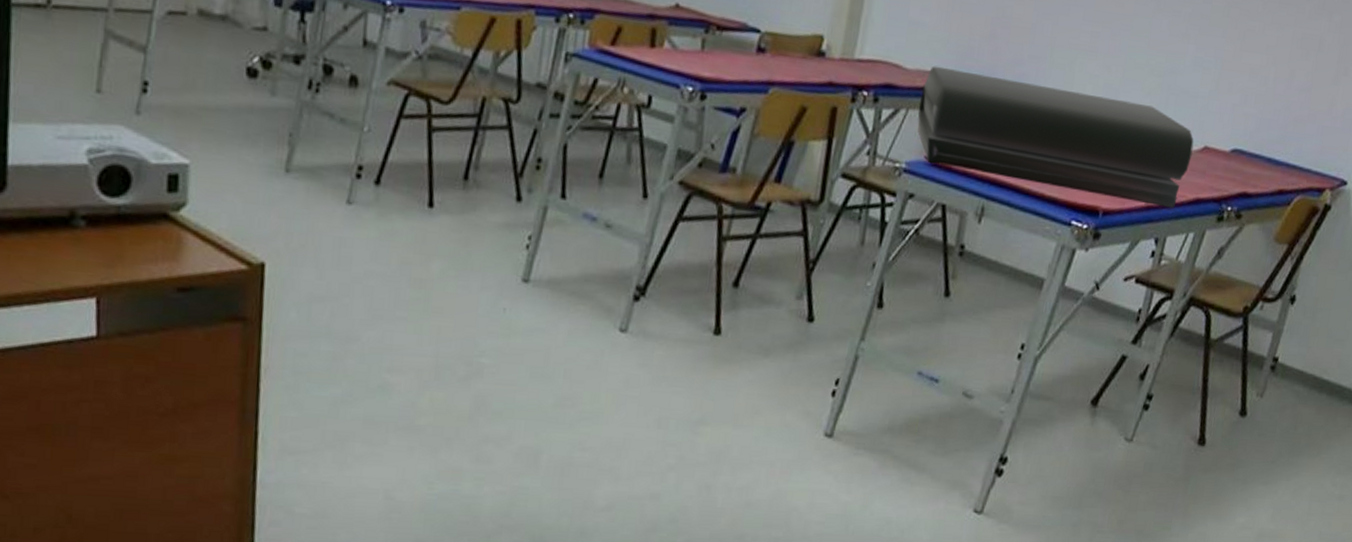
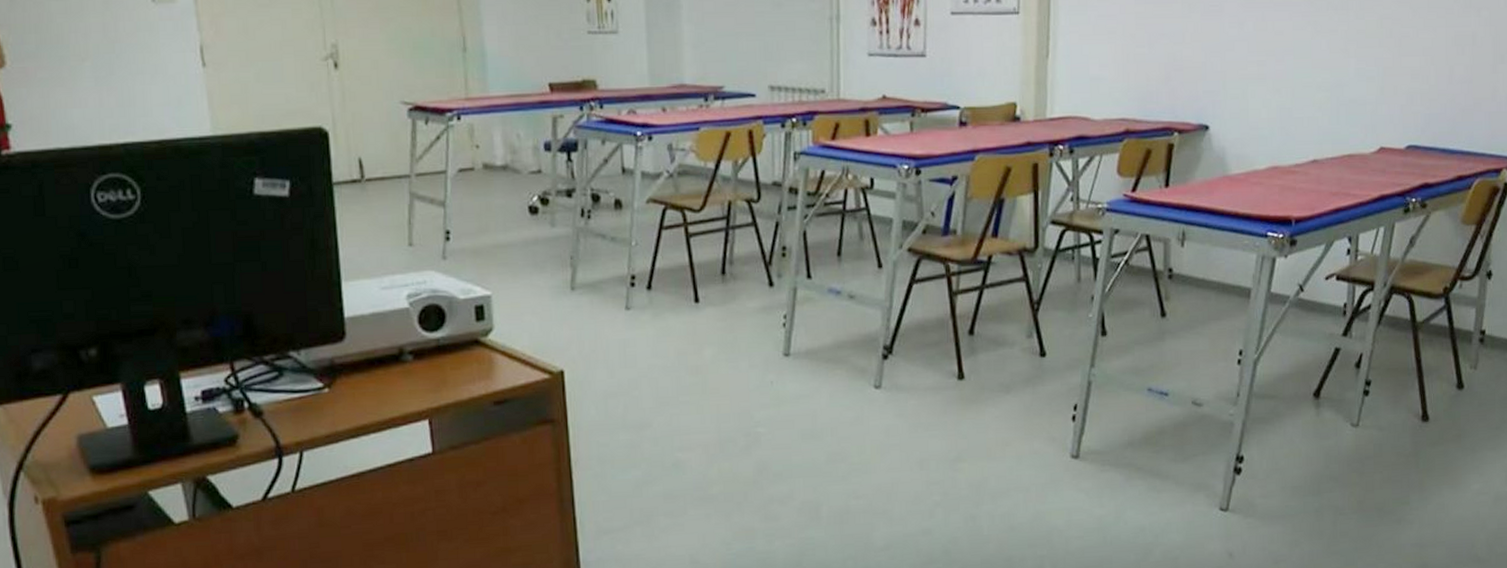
towel: present [917,66,1194,208] -> none [1110,113,1370,208]

